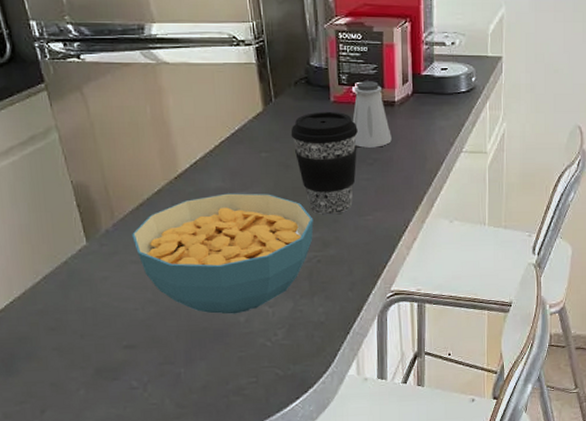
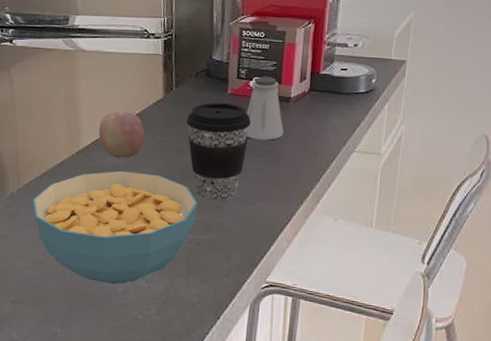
fruit: none [196,129,248,181] -> present [98,112,145,159]

